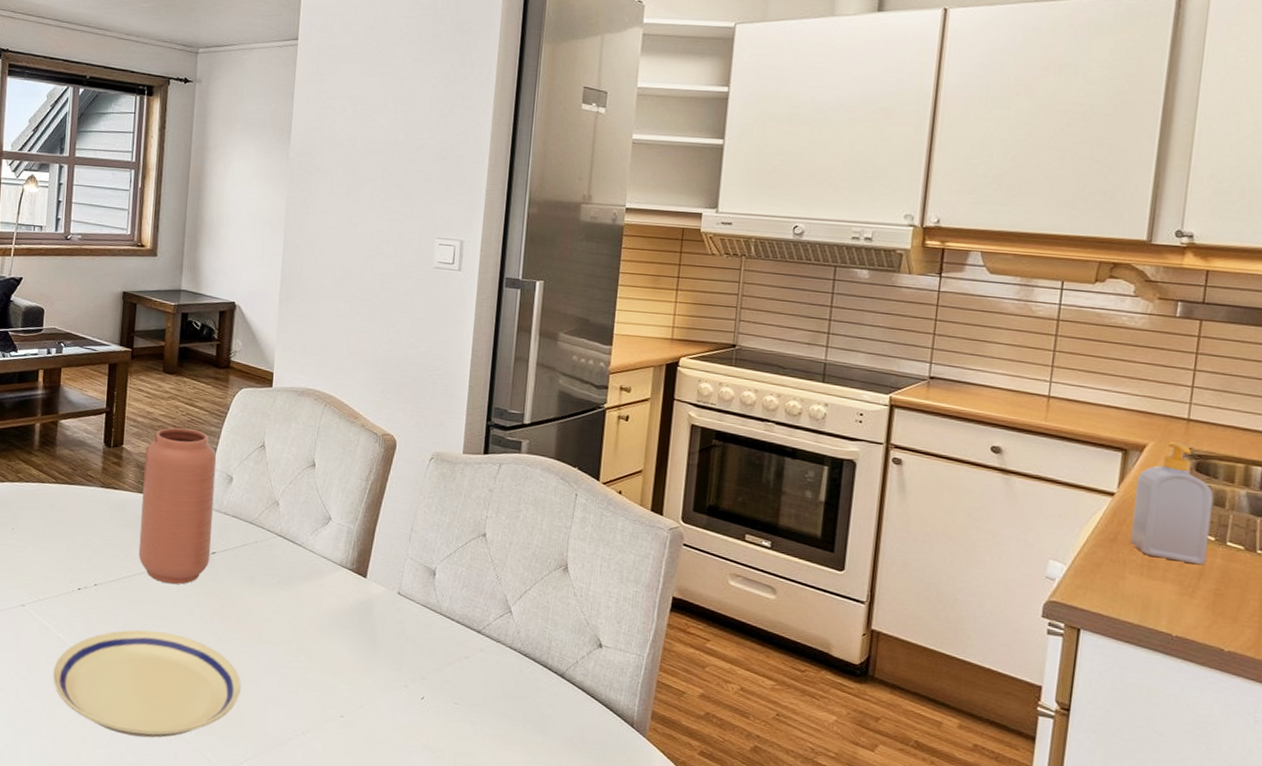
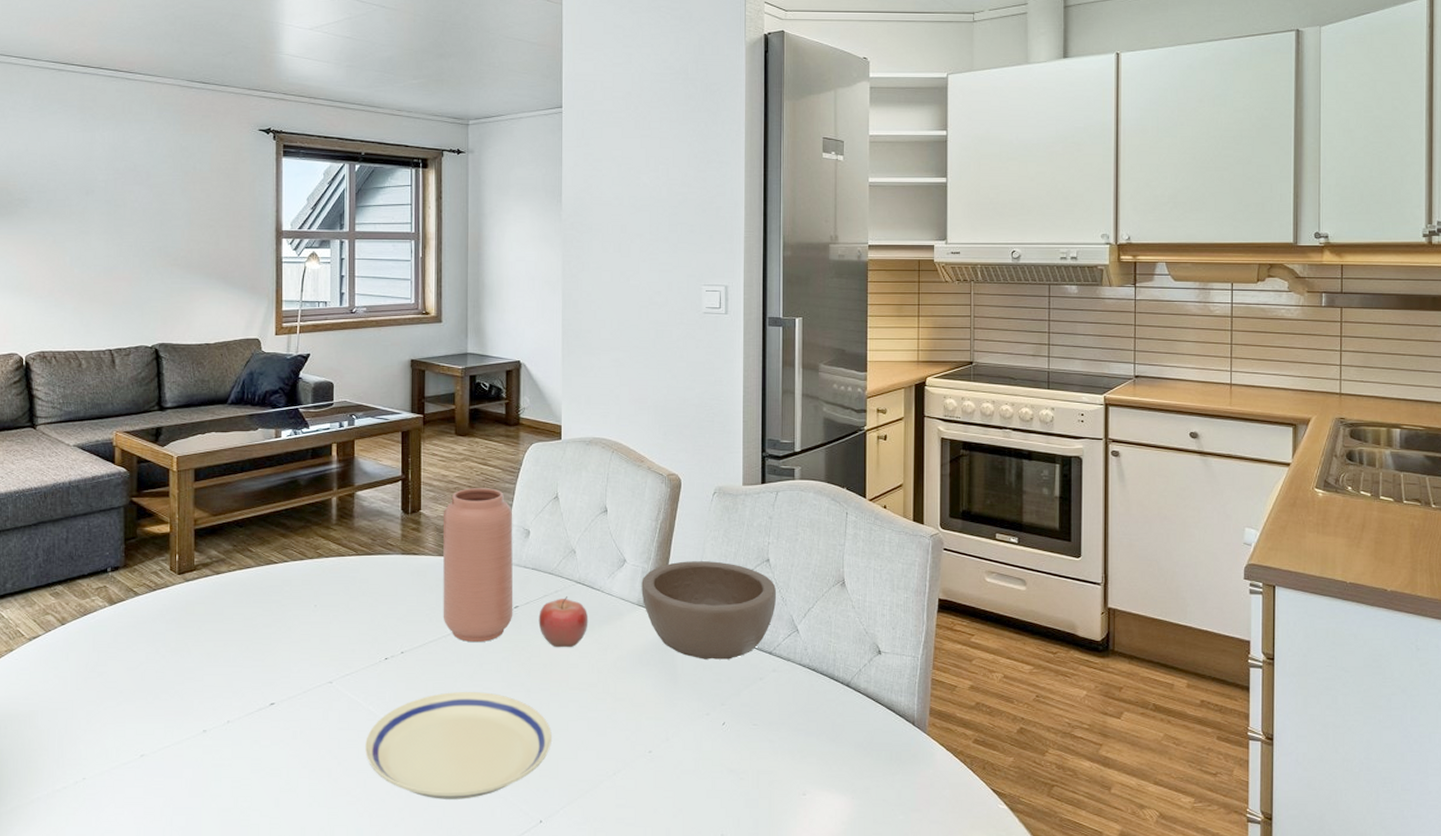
fruit: none [235,548,288,601] -> present [538,596,589,648]
bowl: none [345,525,491,633] -> present [641,561,777,660]
soap bottle: present [1130,443,1214,565] -> none [1306,415,1366,519]

